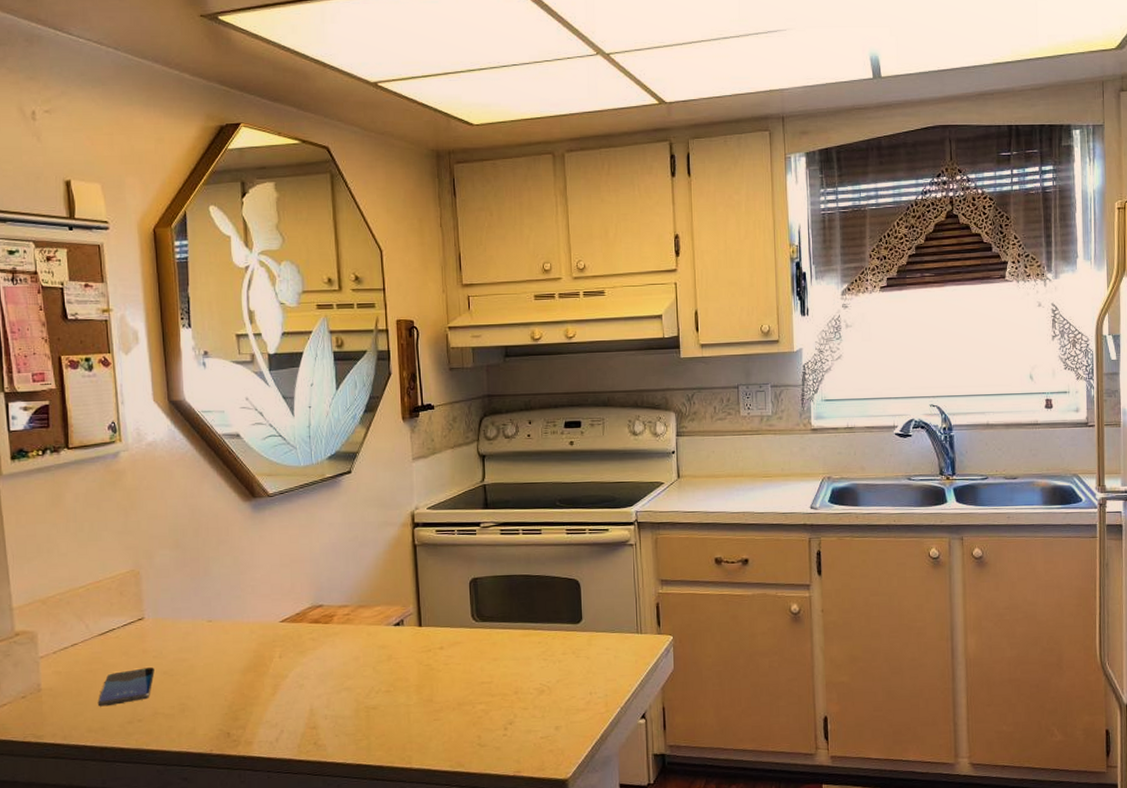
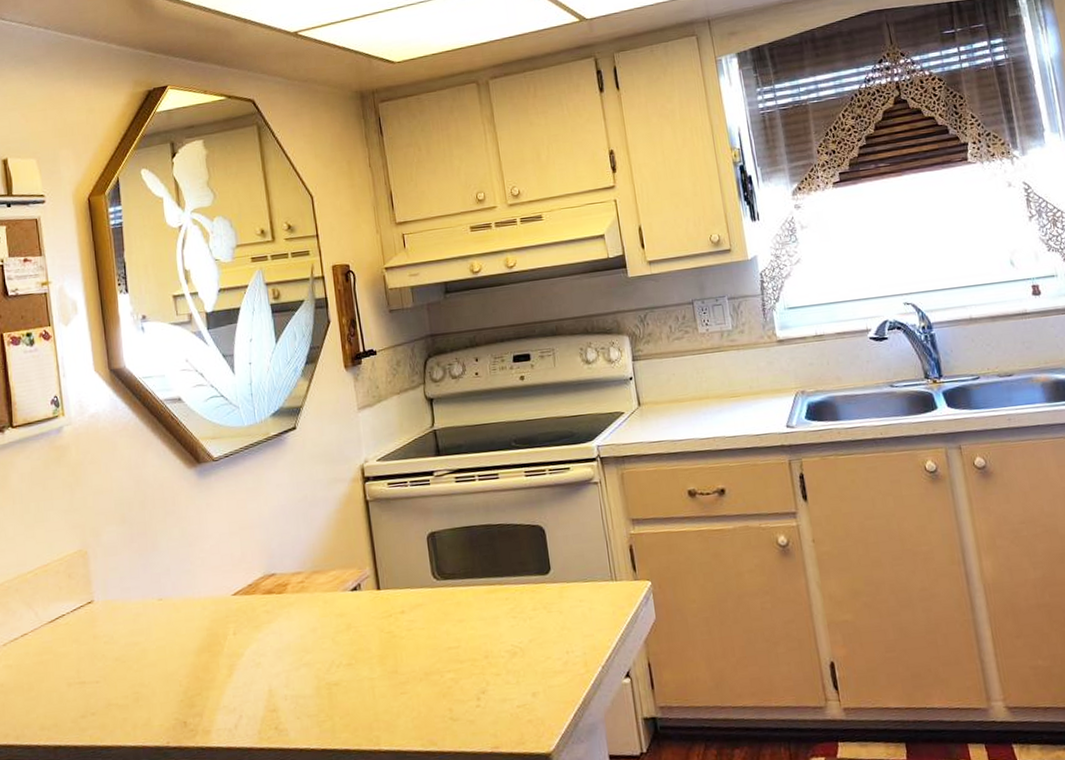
smartphone: present [97,667,155,707] -> none [49,654,106,701]

